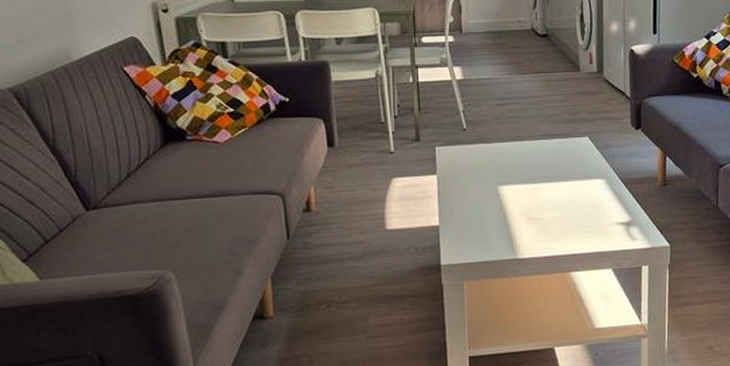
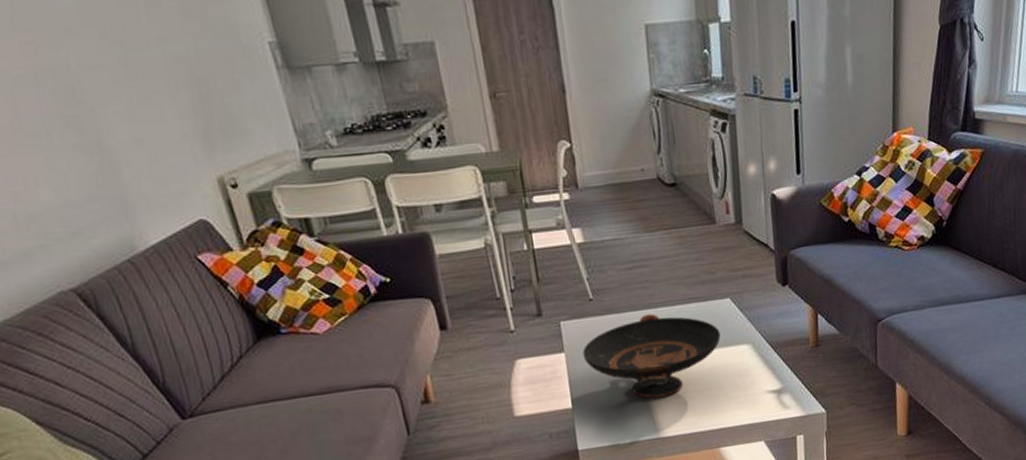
decorative bowl: none [453,146,578,222] -> present [582,314,721,399]

